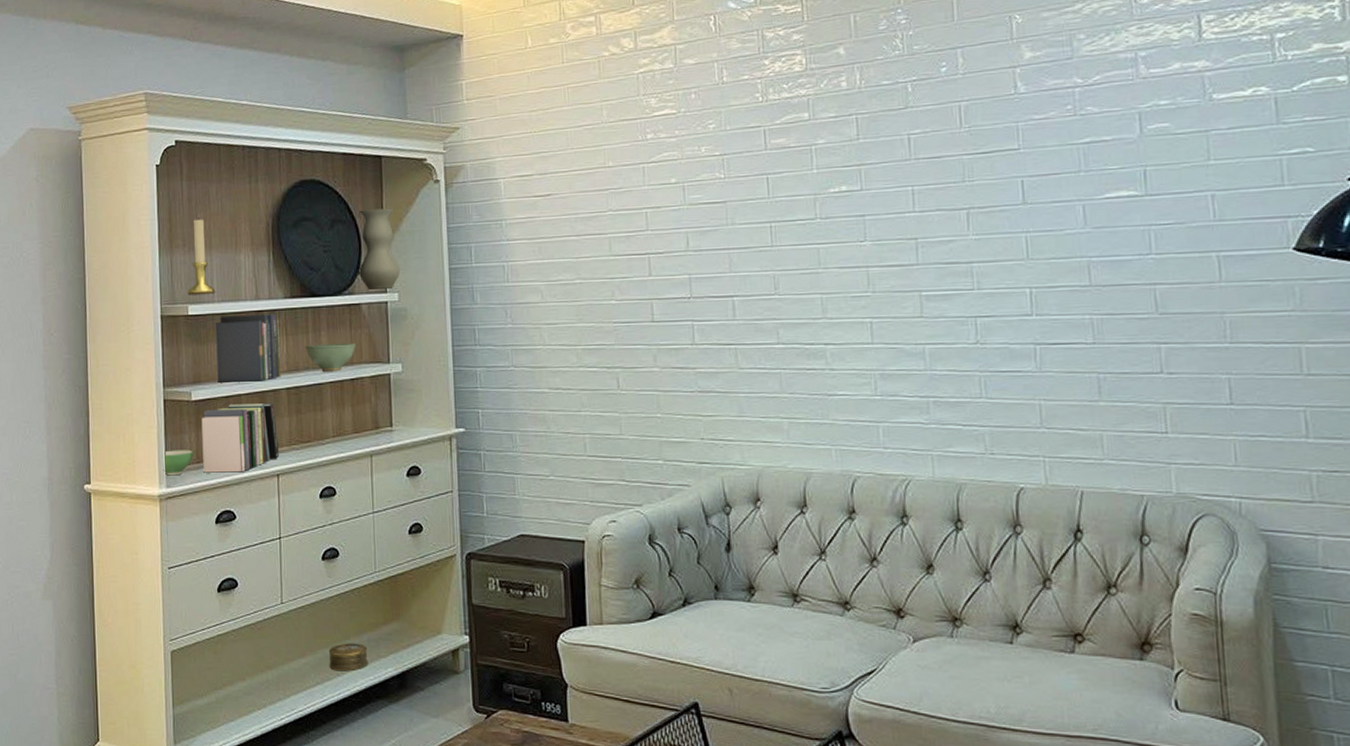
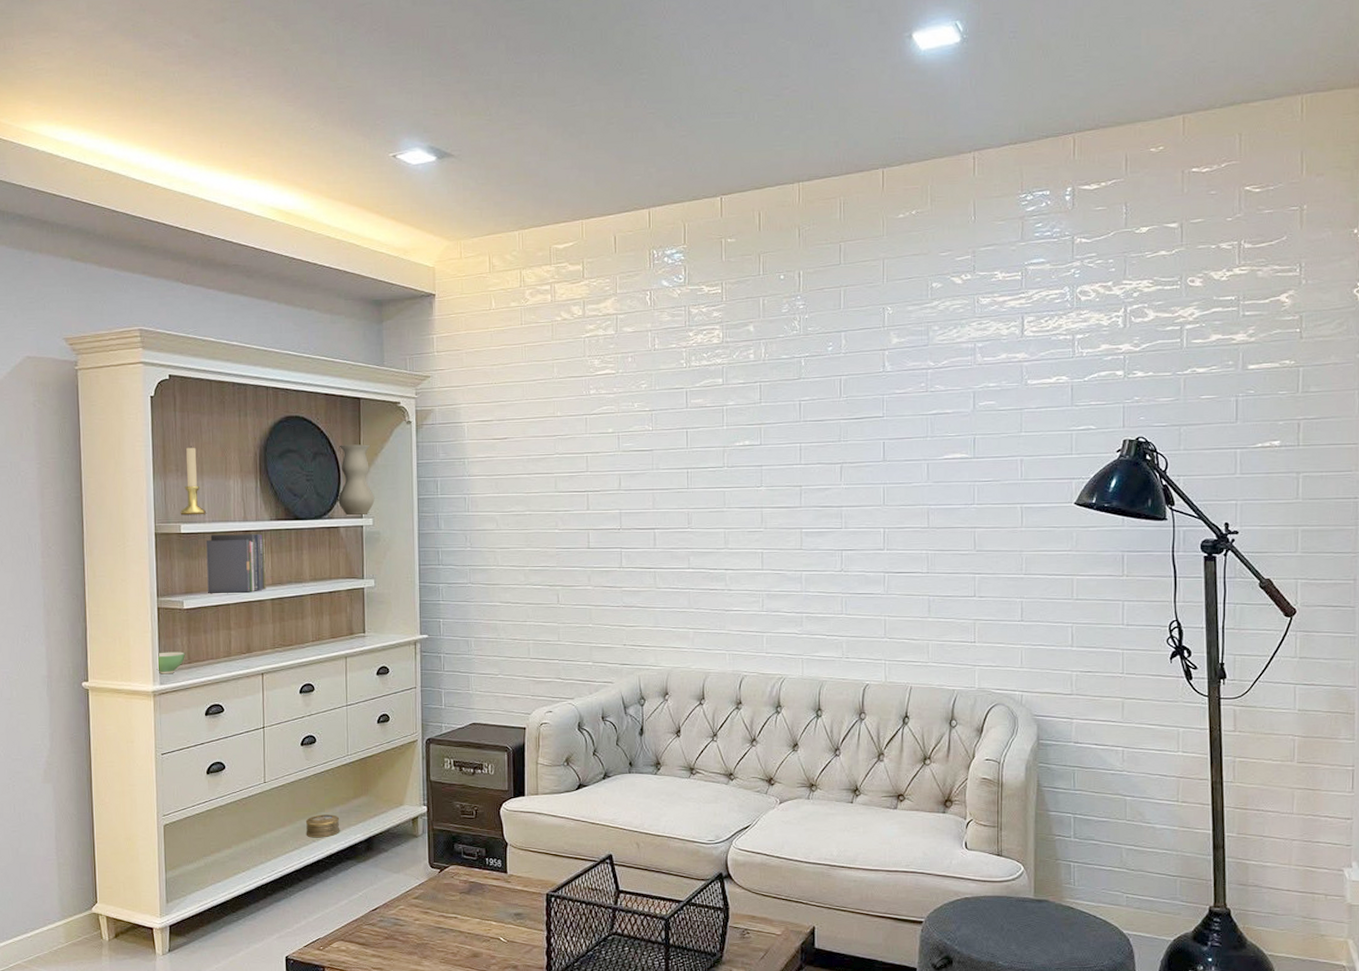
books: present [201,403,280,473] -> none [192,612,264,672]
bowl: present [305,343,356,371] -> none [288,560,335,585]

